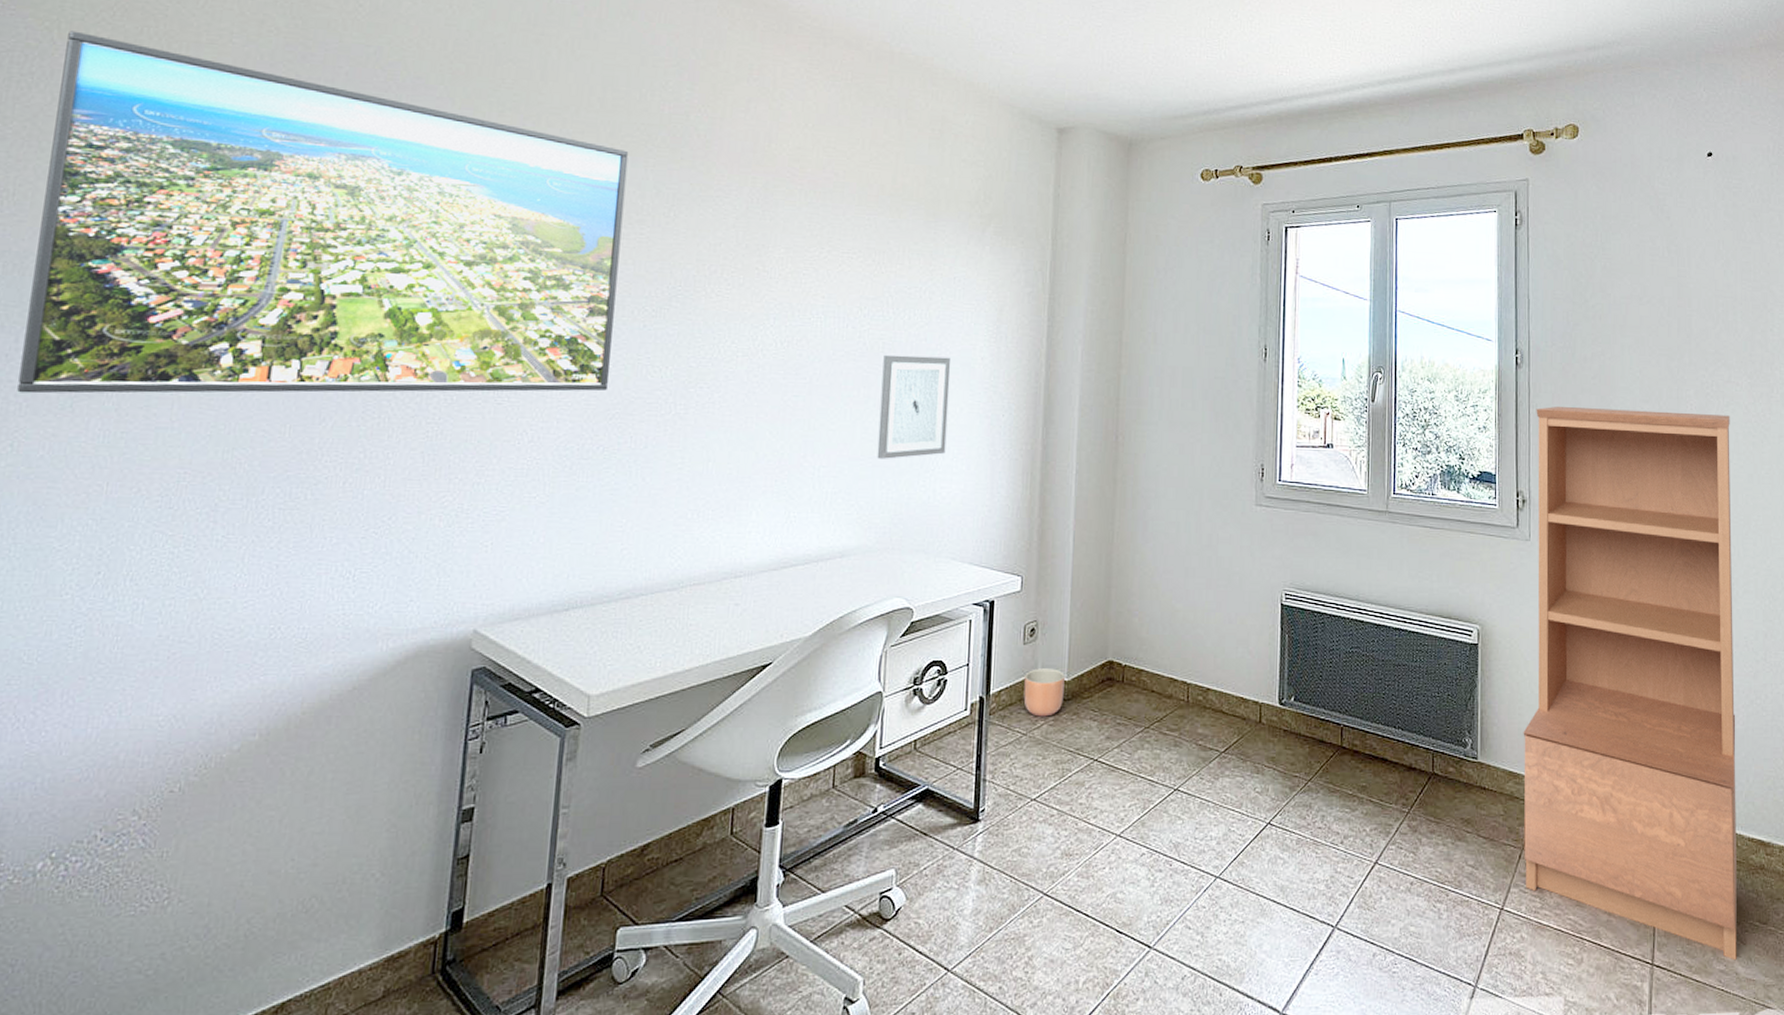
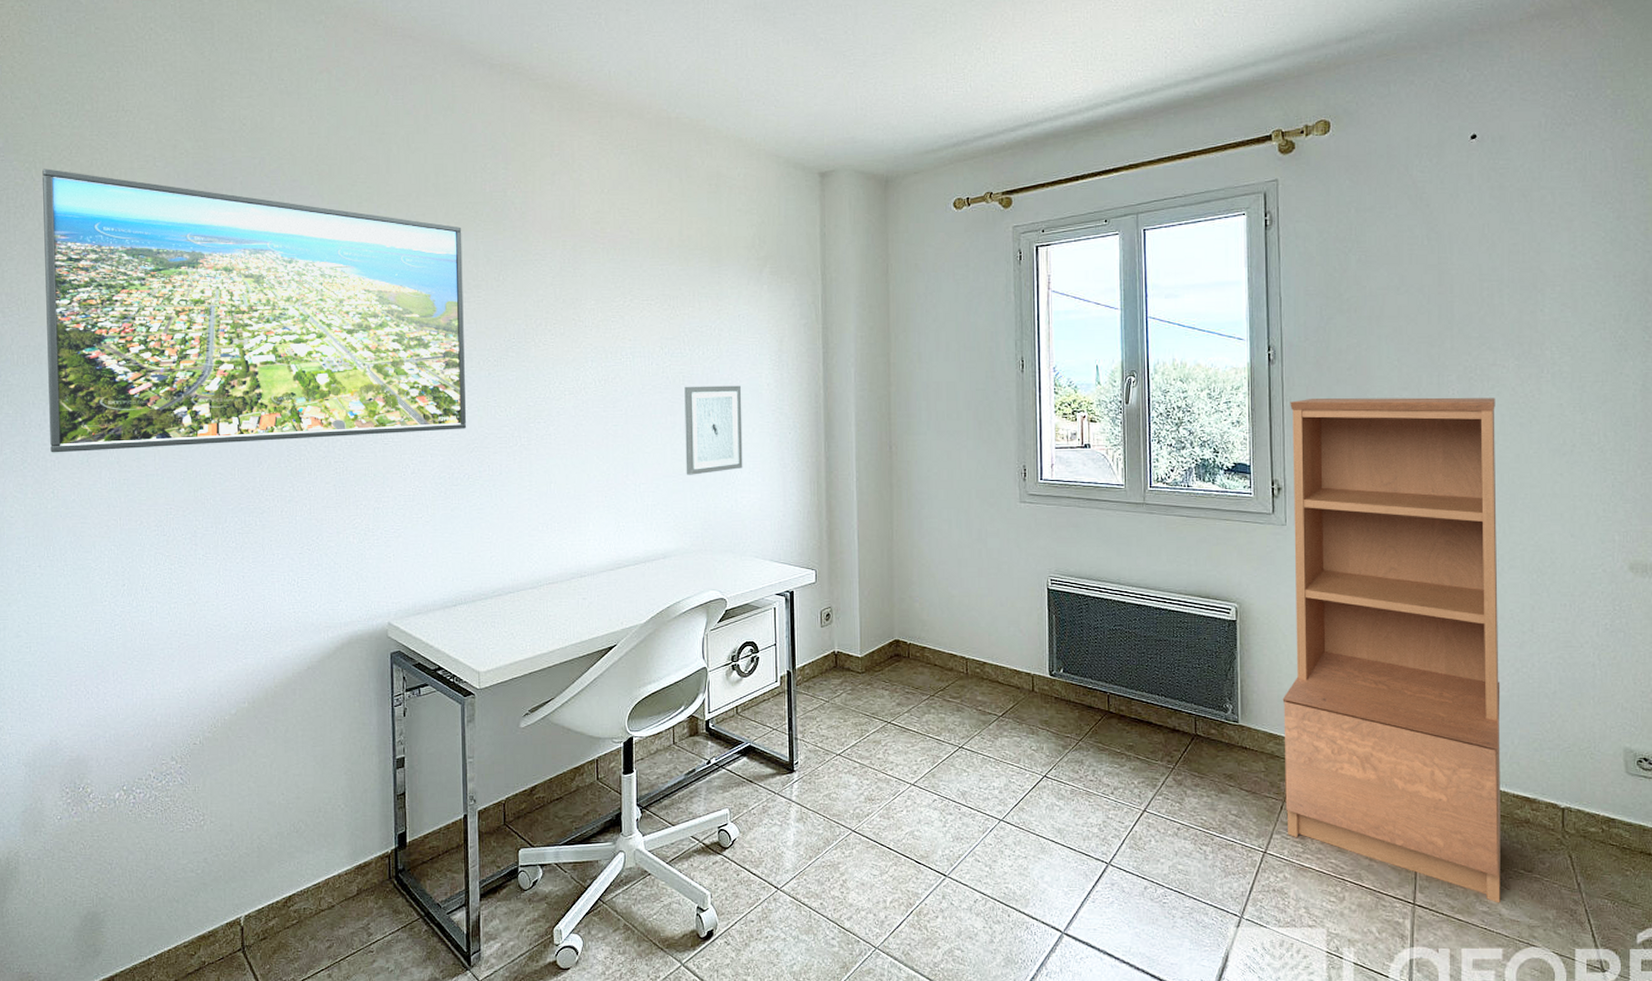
planter: present [1023,668,1065,717] -> none [824,647,858,687]

